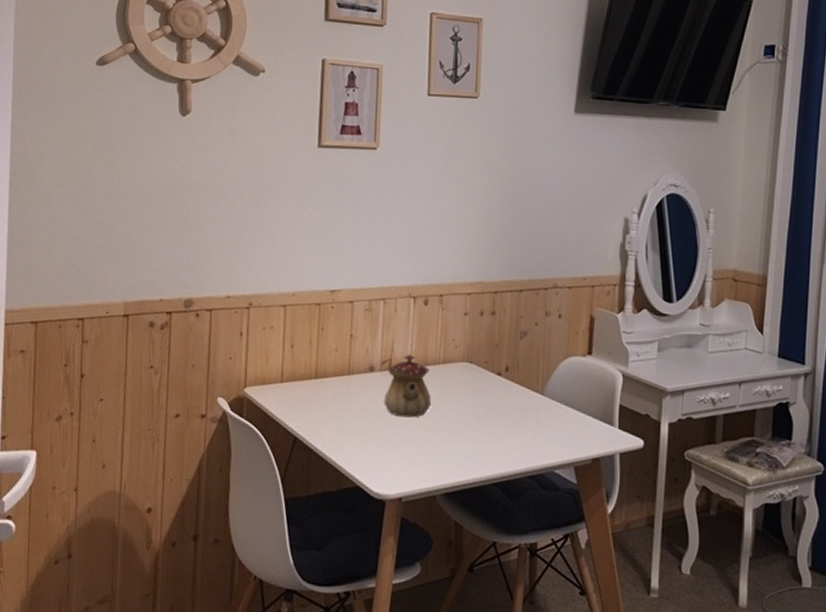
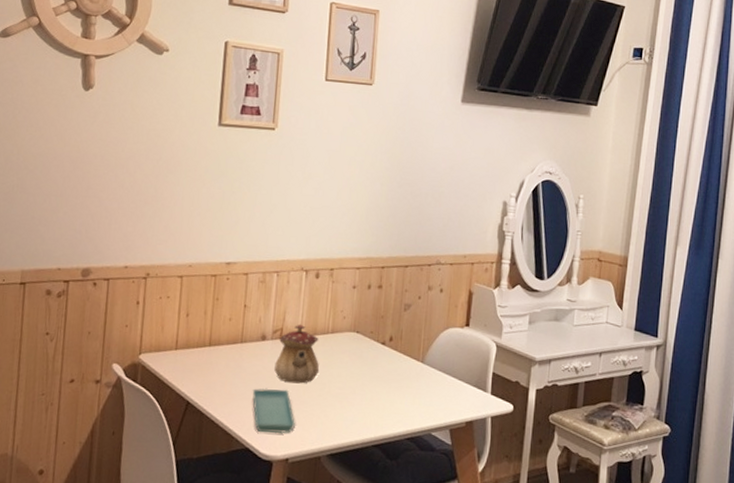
saucer: none [361,422,408,472] -> present [252,388,295,434]

